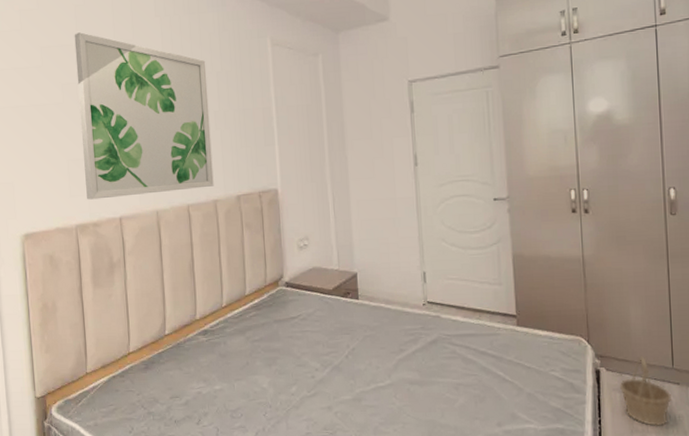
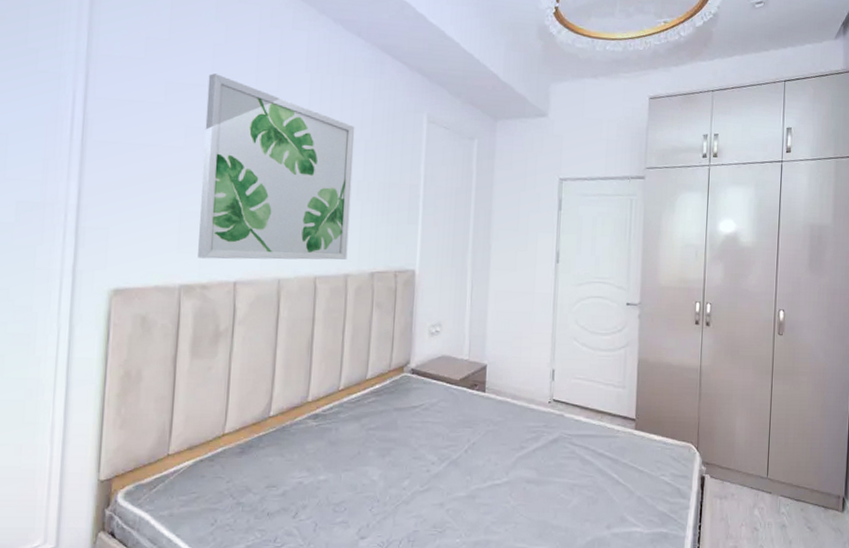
basket: present [619,356,671,426] -> none [720,465,763,533]

